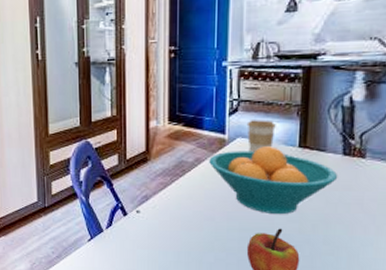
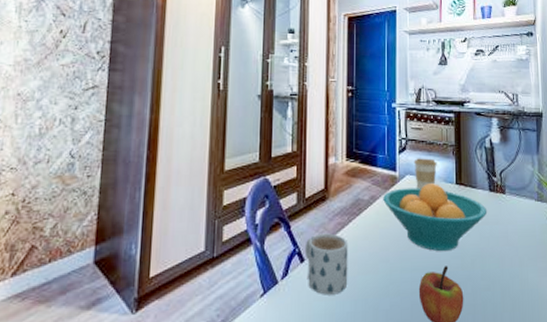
mug: none [127,192,171,245] -> present [304,233,348,295]

